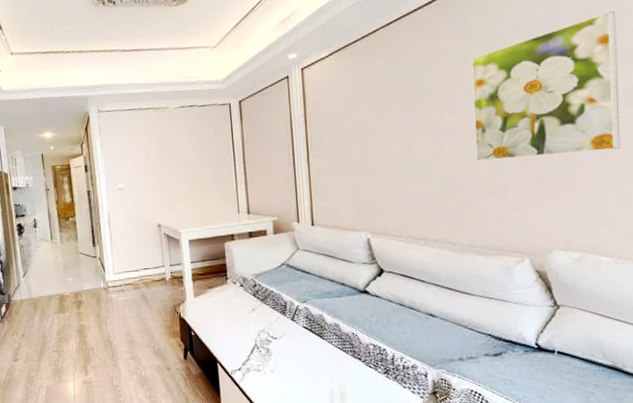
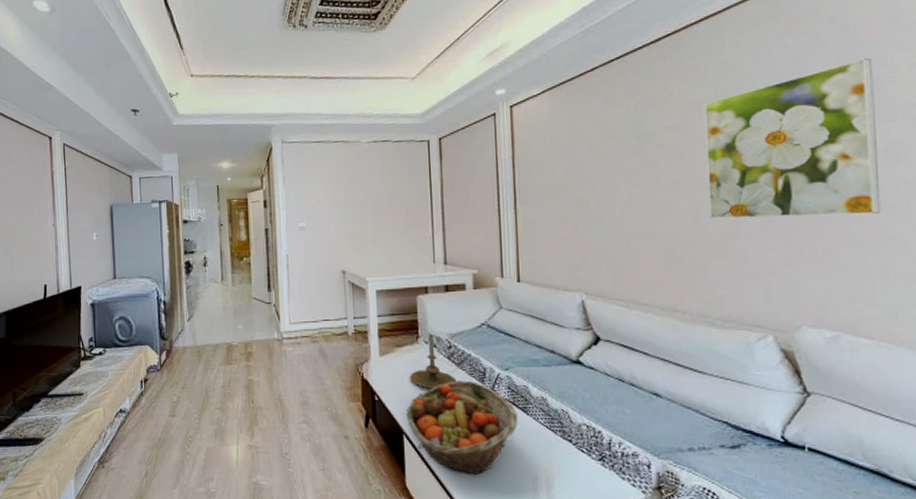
fruit basket: none [219,313,315,393] -> present [406,380,518,475]
candle holder: none [221,275,262,323] -> present [409,334,457,389]

